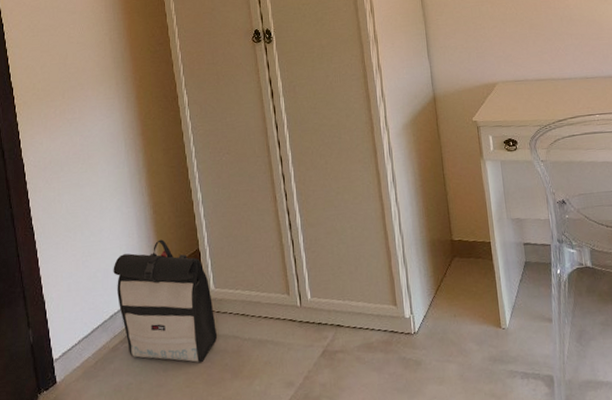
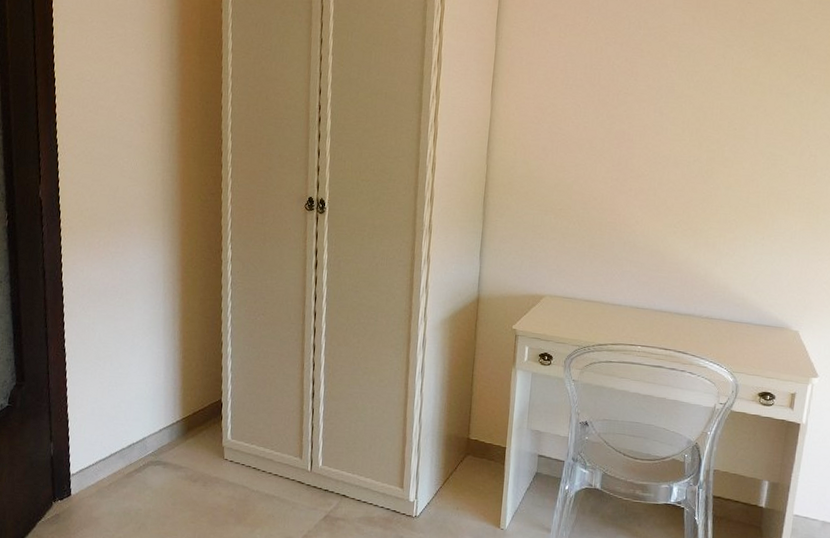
backpack: present [113,239,218,362] -> none [136,384,228,503]

